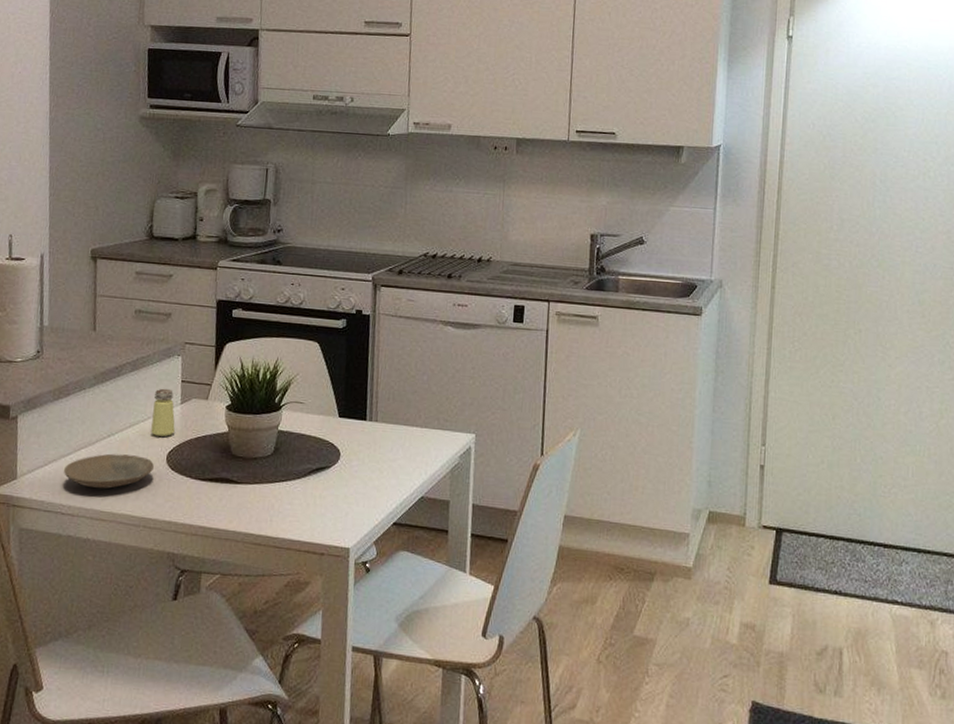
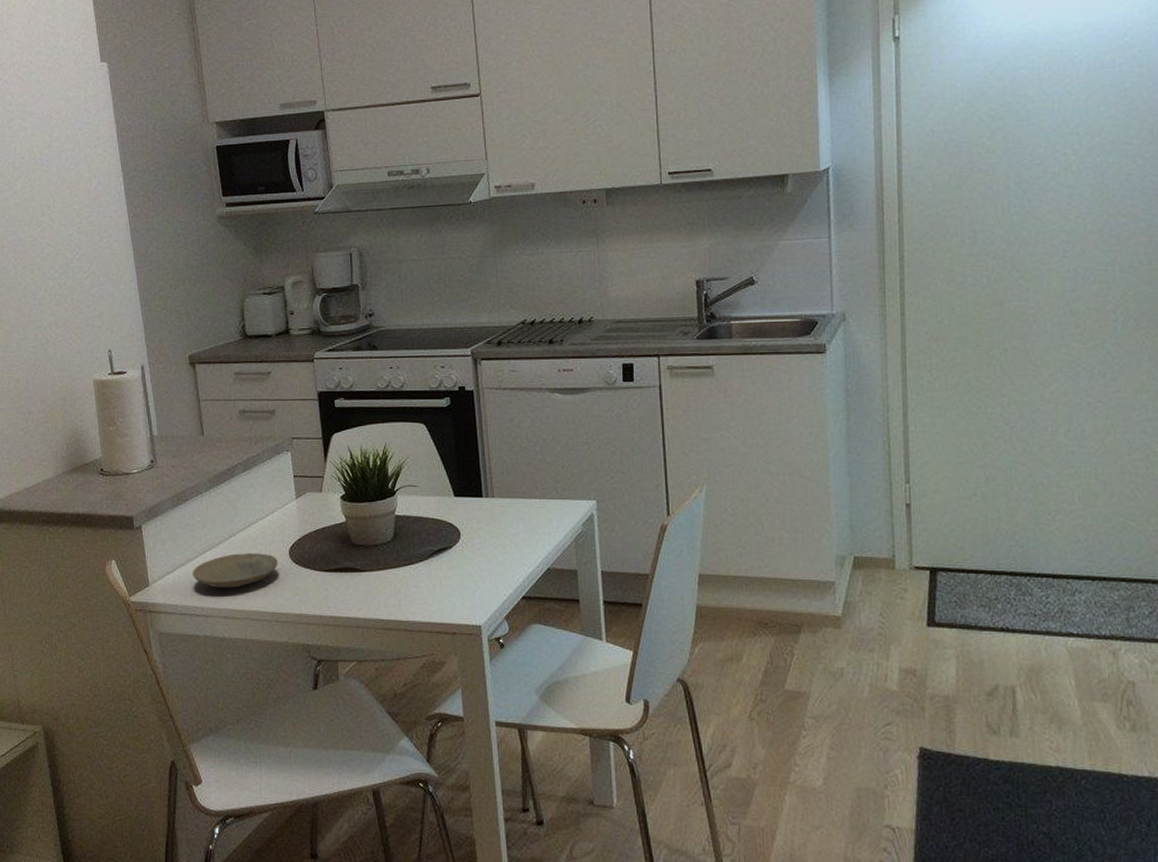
saltshaker: present [151,388,175,437] -> none [270,485,293,532]

